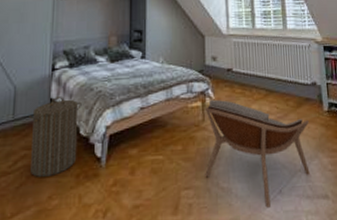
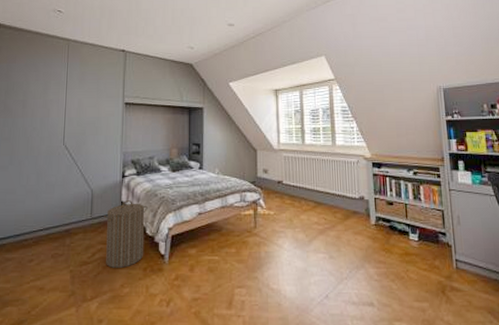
armchair: present [205,99,310,208] -> none [256,208,356,310]

